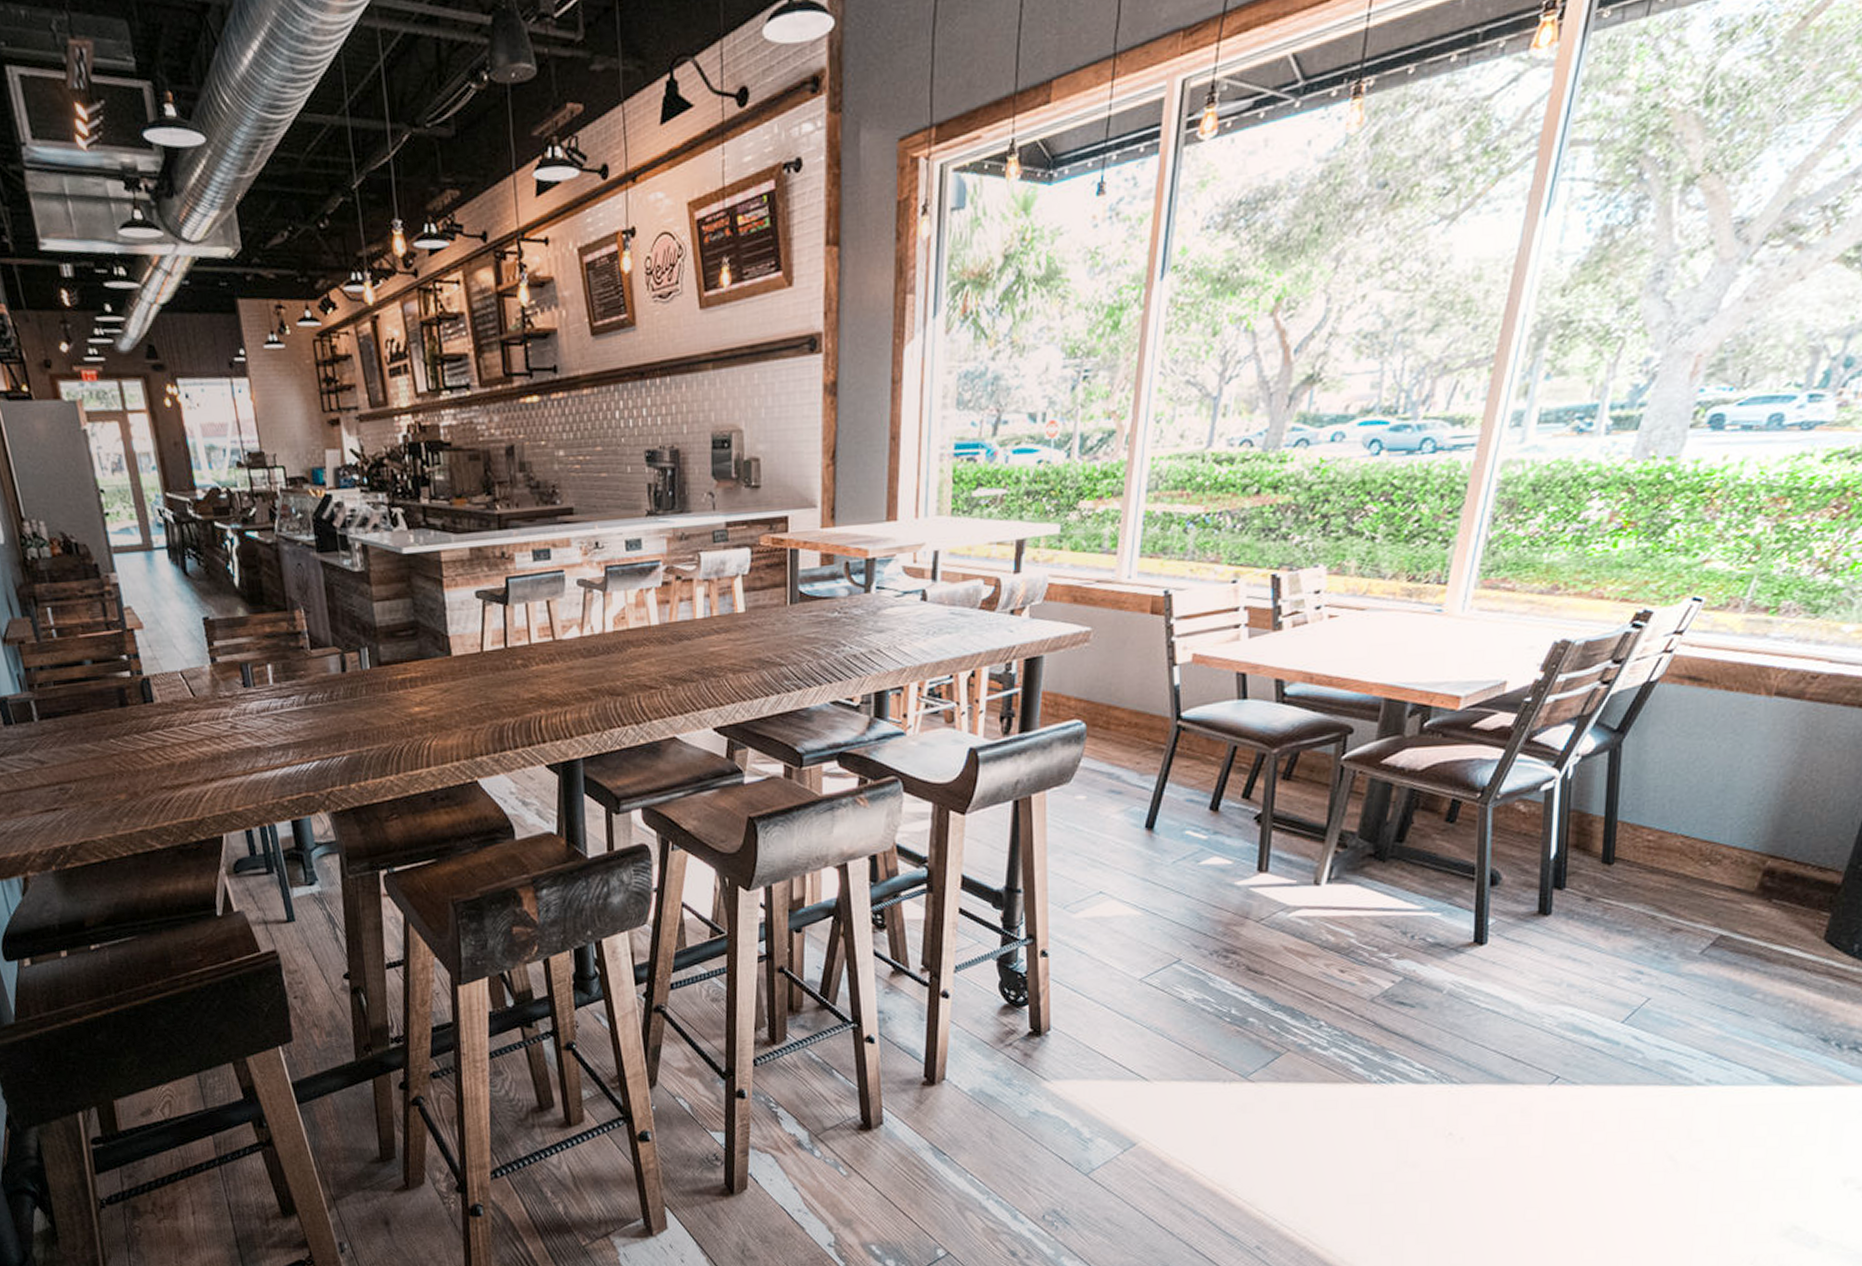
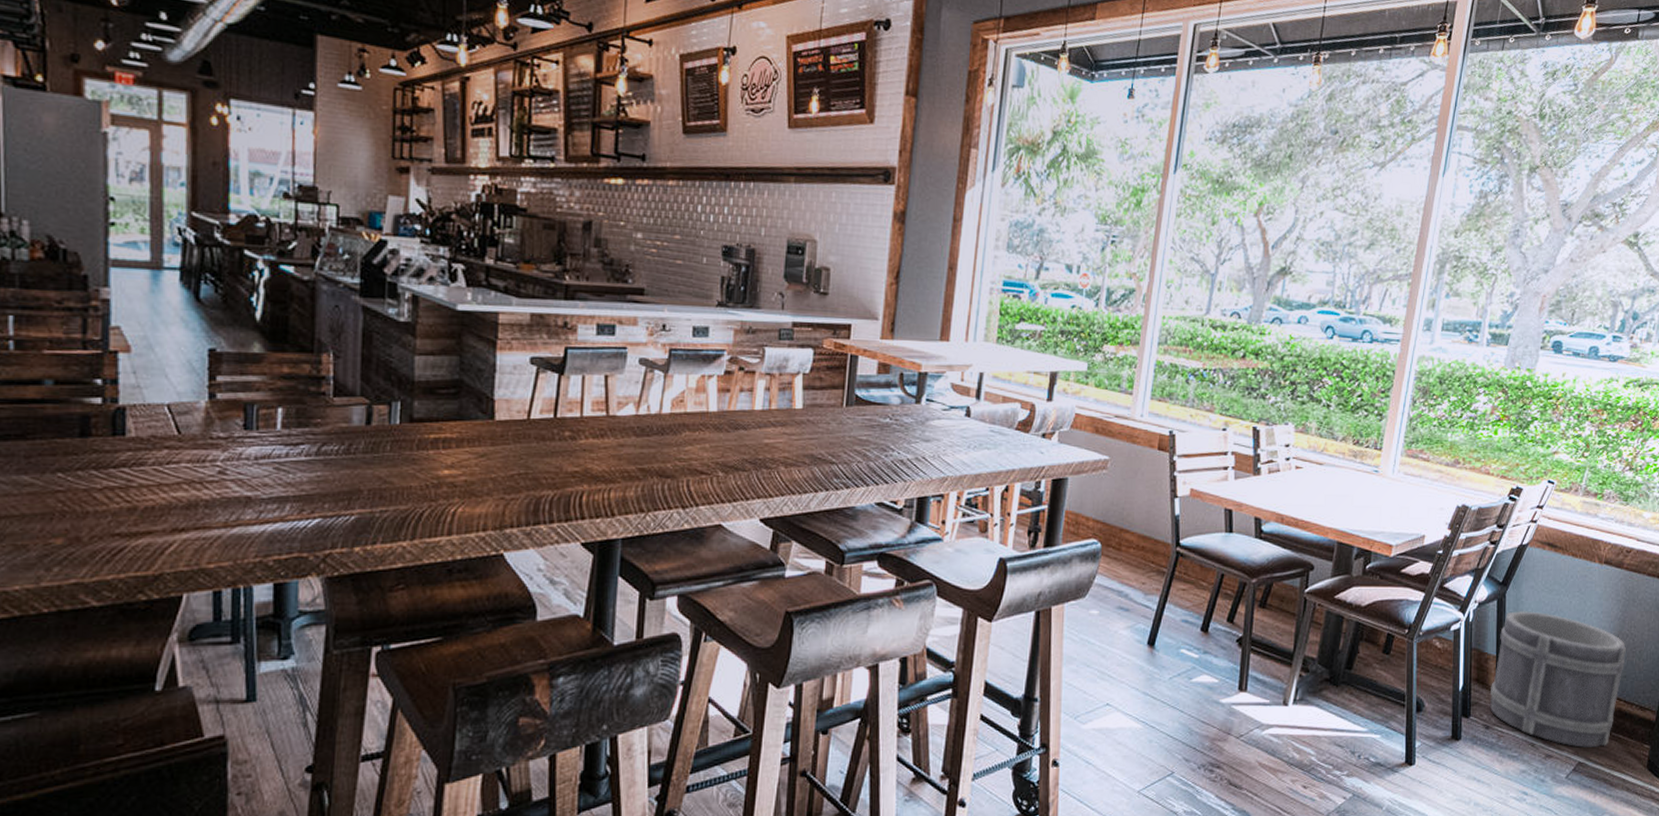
bucket: none [1593,760,1802,918] -> present [1490,610,1626,748]

